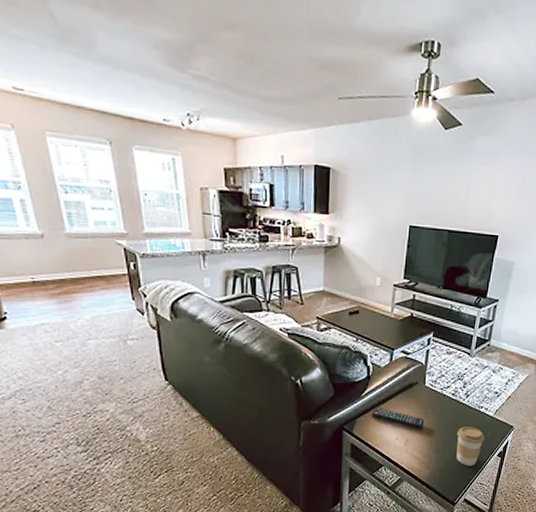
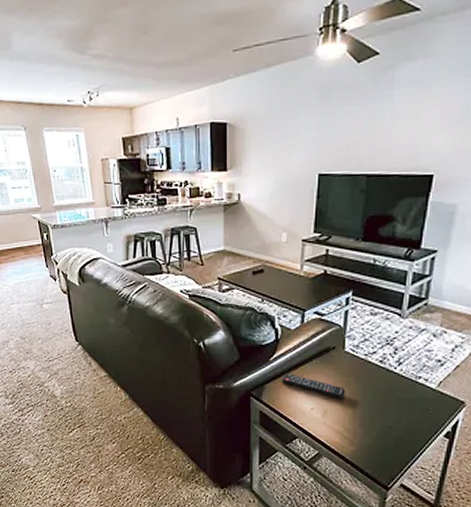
coffee cup: present [456,427,484,466] -> none [388,399,425,446]

